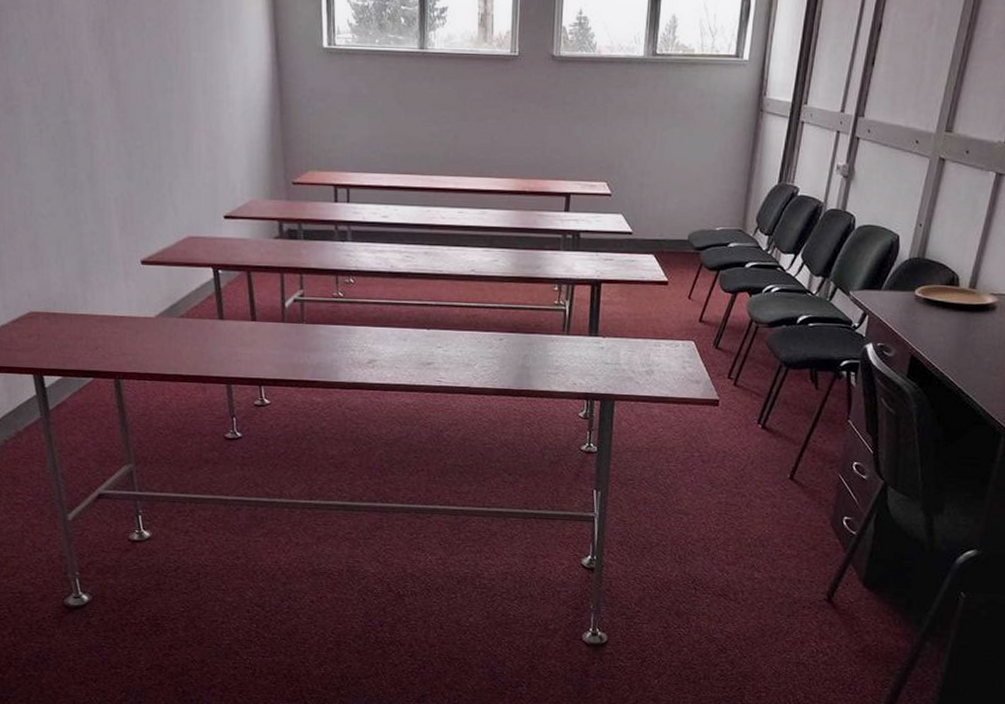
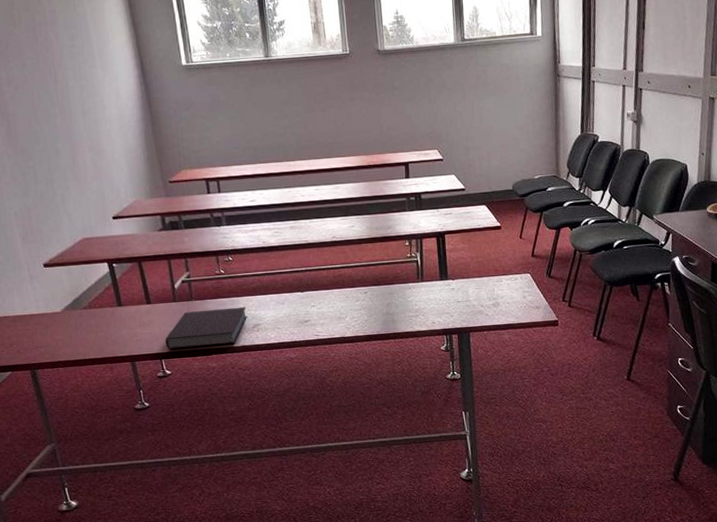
notebook: none [267,336,363,378] -> present [165,306,248,350]

